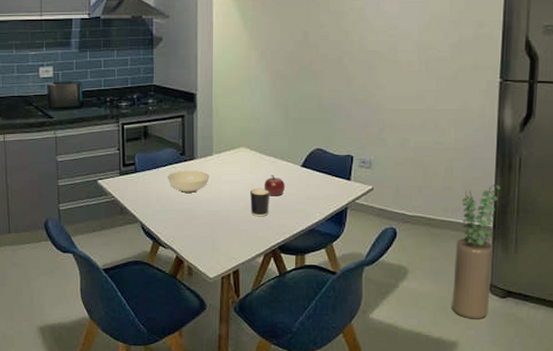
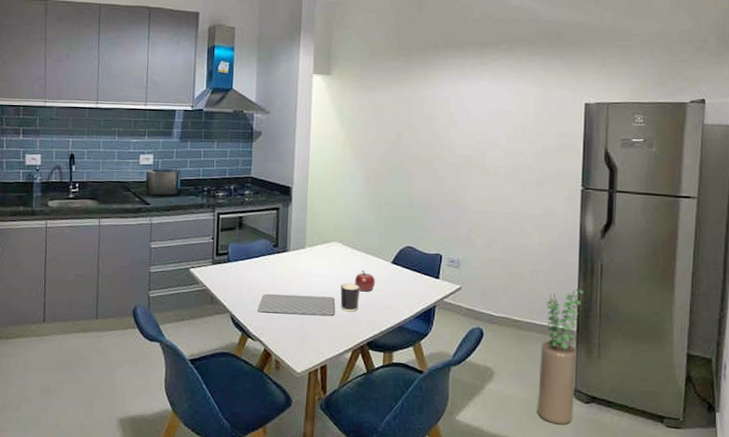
bowl: present [168,170,210,193] -> none [260,262,301,285]
placemat: none [168,202,245,222] -> present [258,293,335,316]

